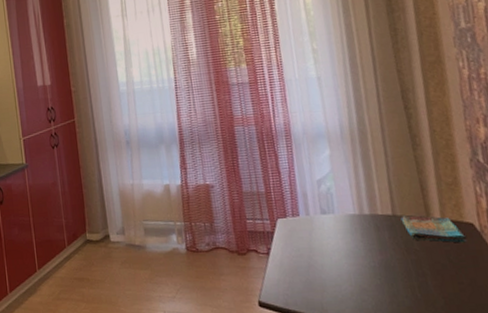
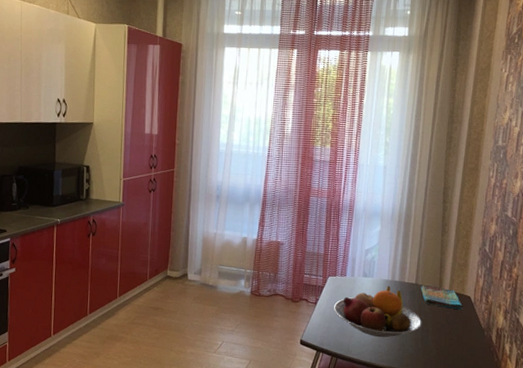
fruit bowl: none [292,222,415,289] -> present [334,286,422,338]

